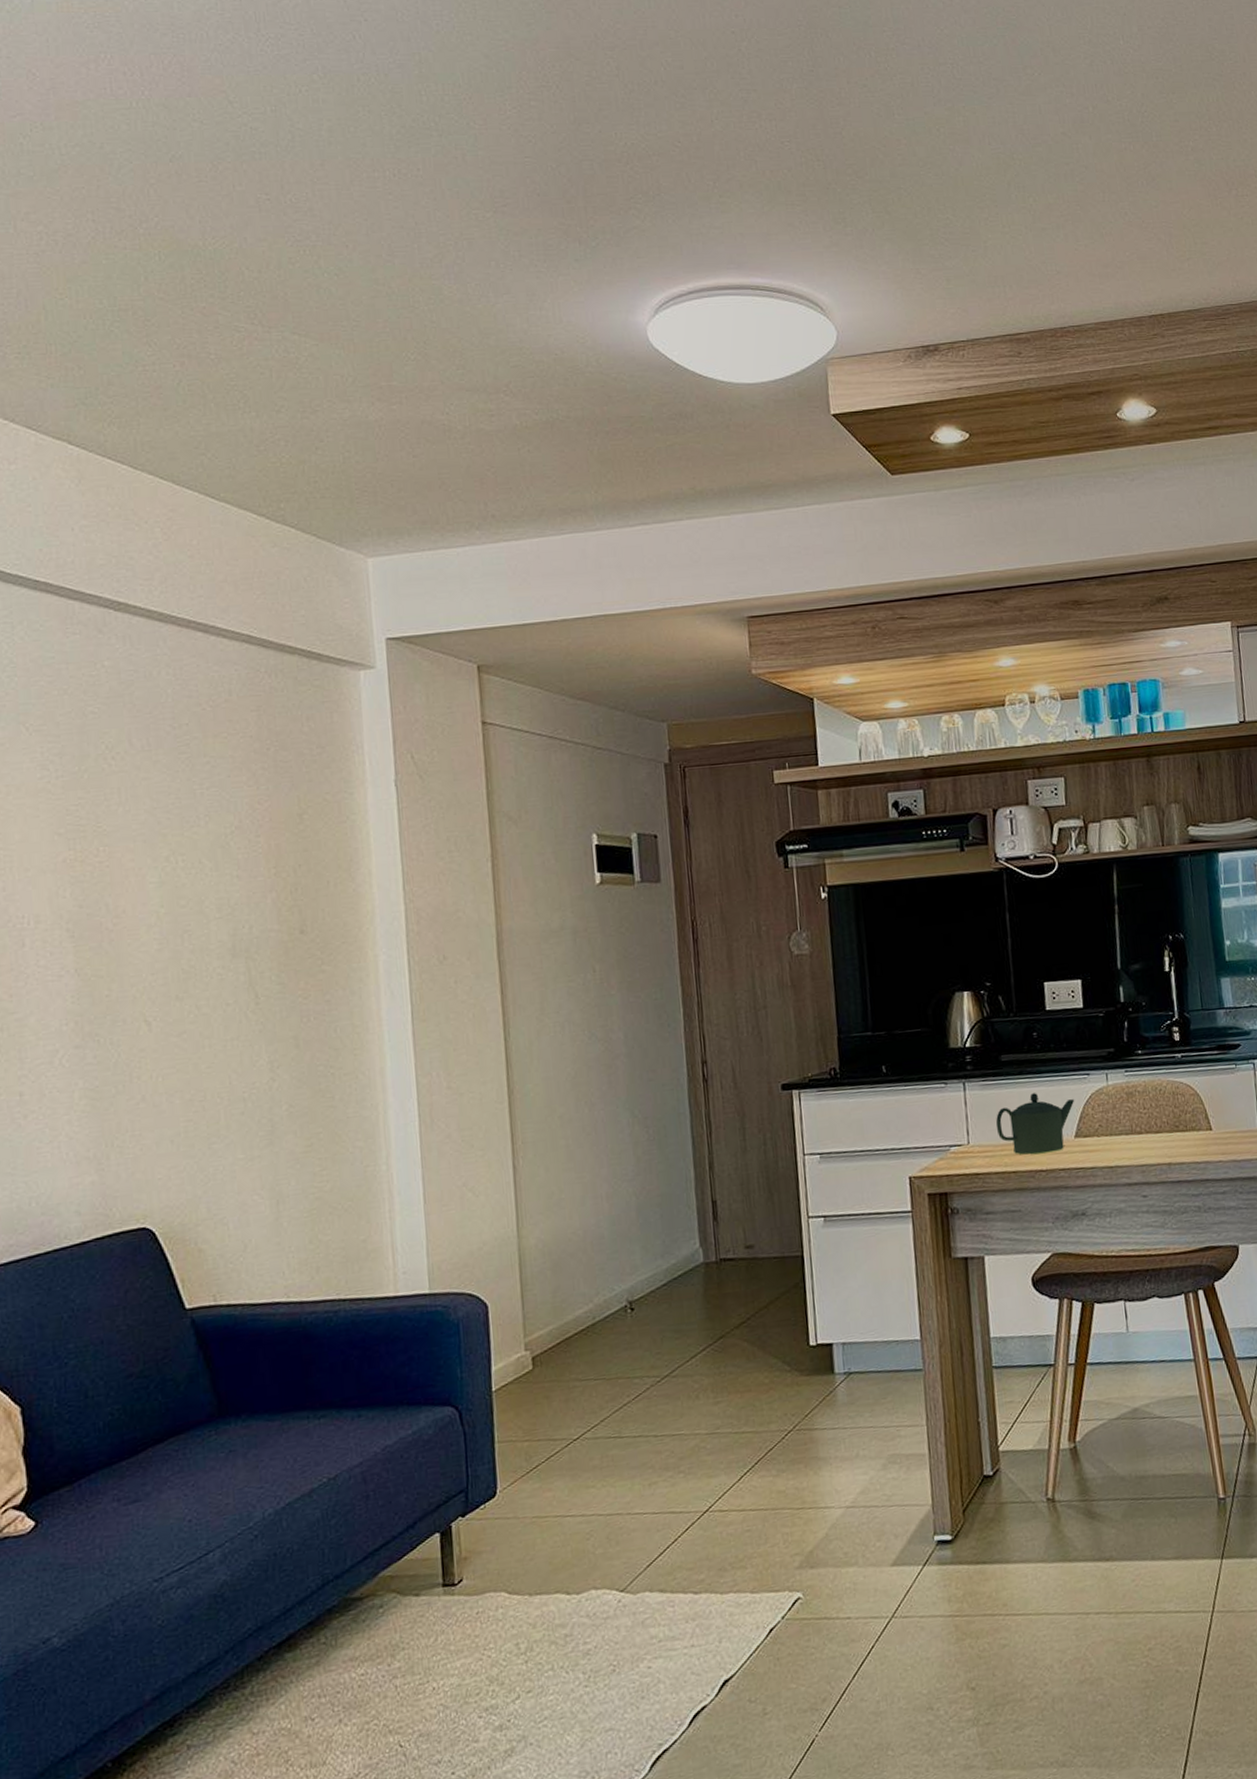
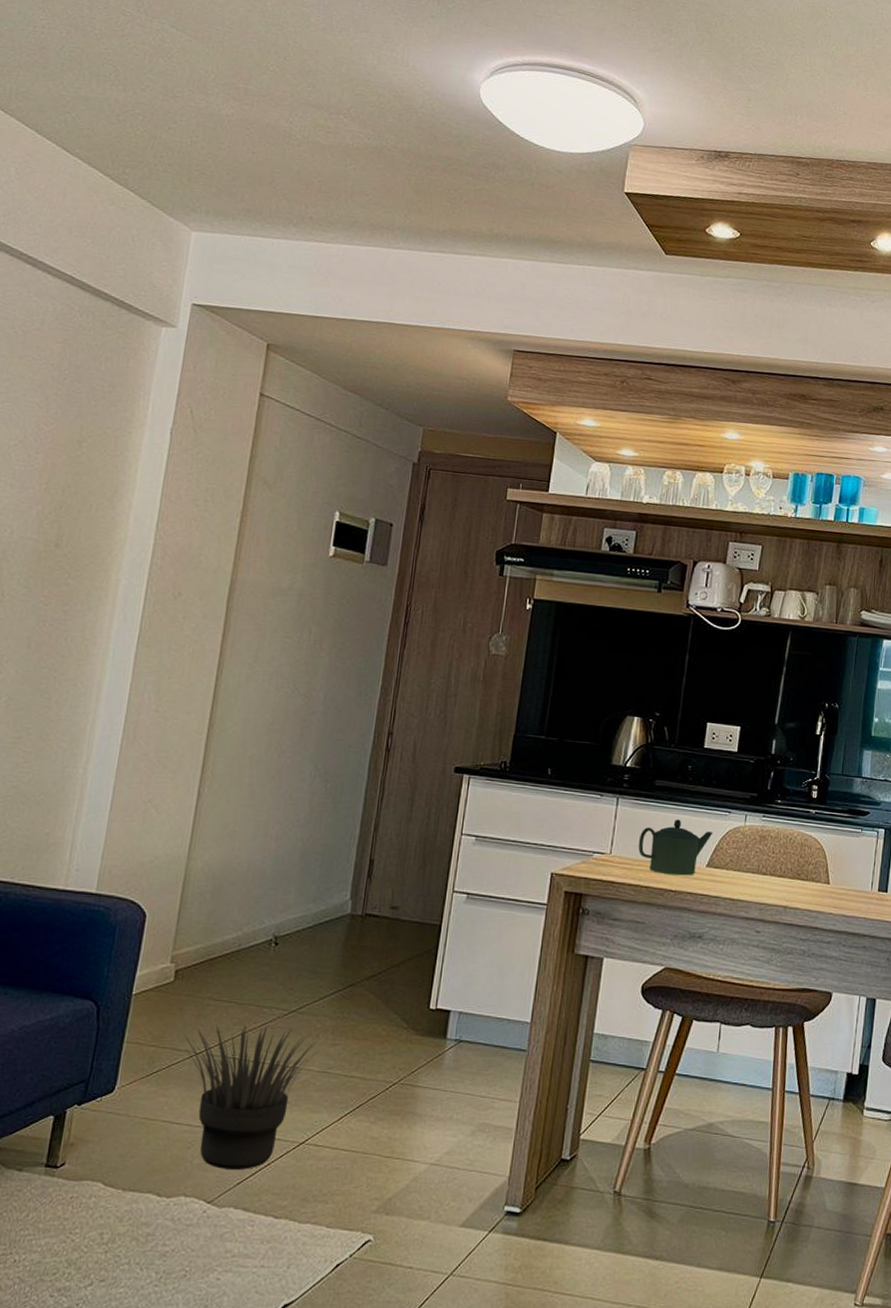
potted plant: none [555,1395,703,1554] -> present [183,1024,320,1170]

